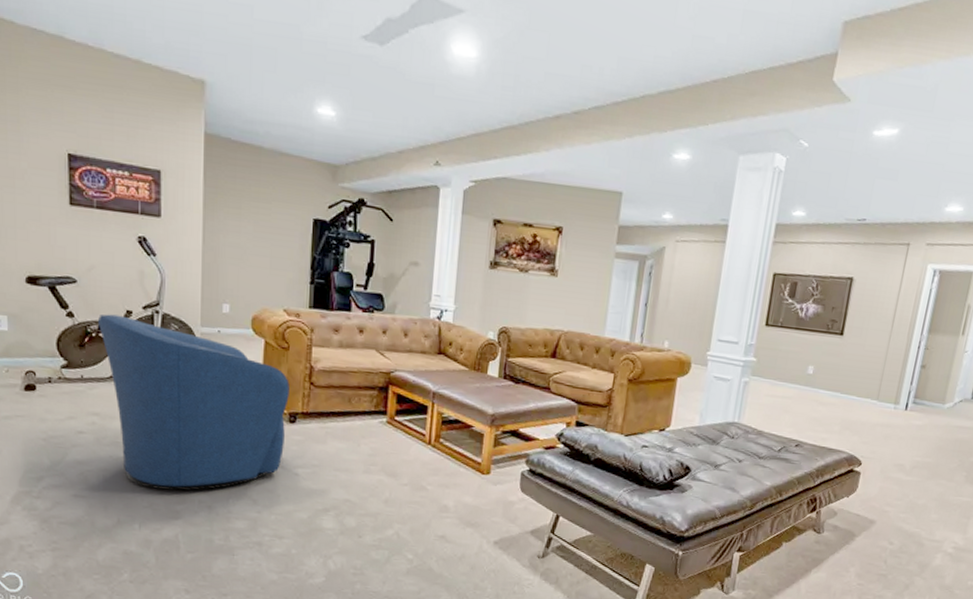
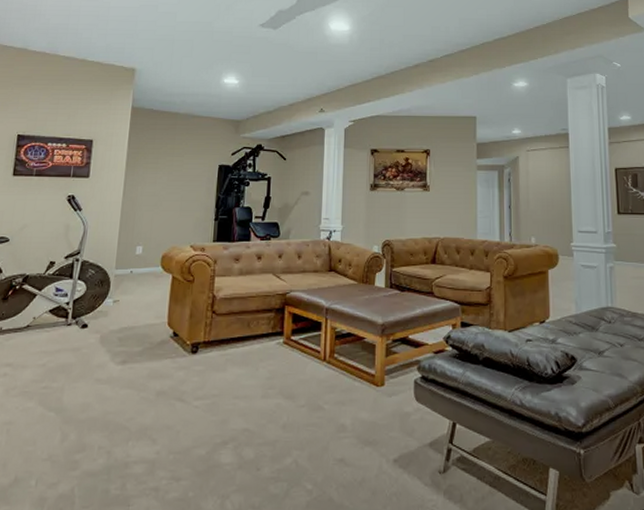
armchair: present [98,314,290,491] -> none [23,267,193,438]

